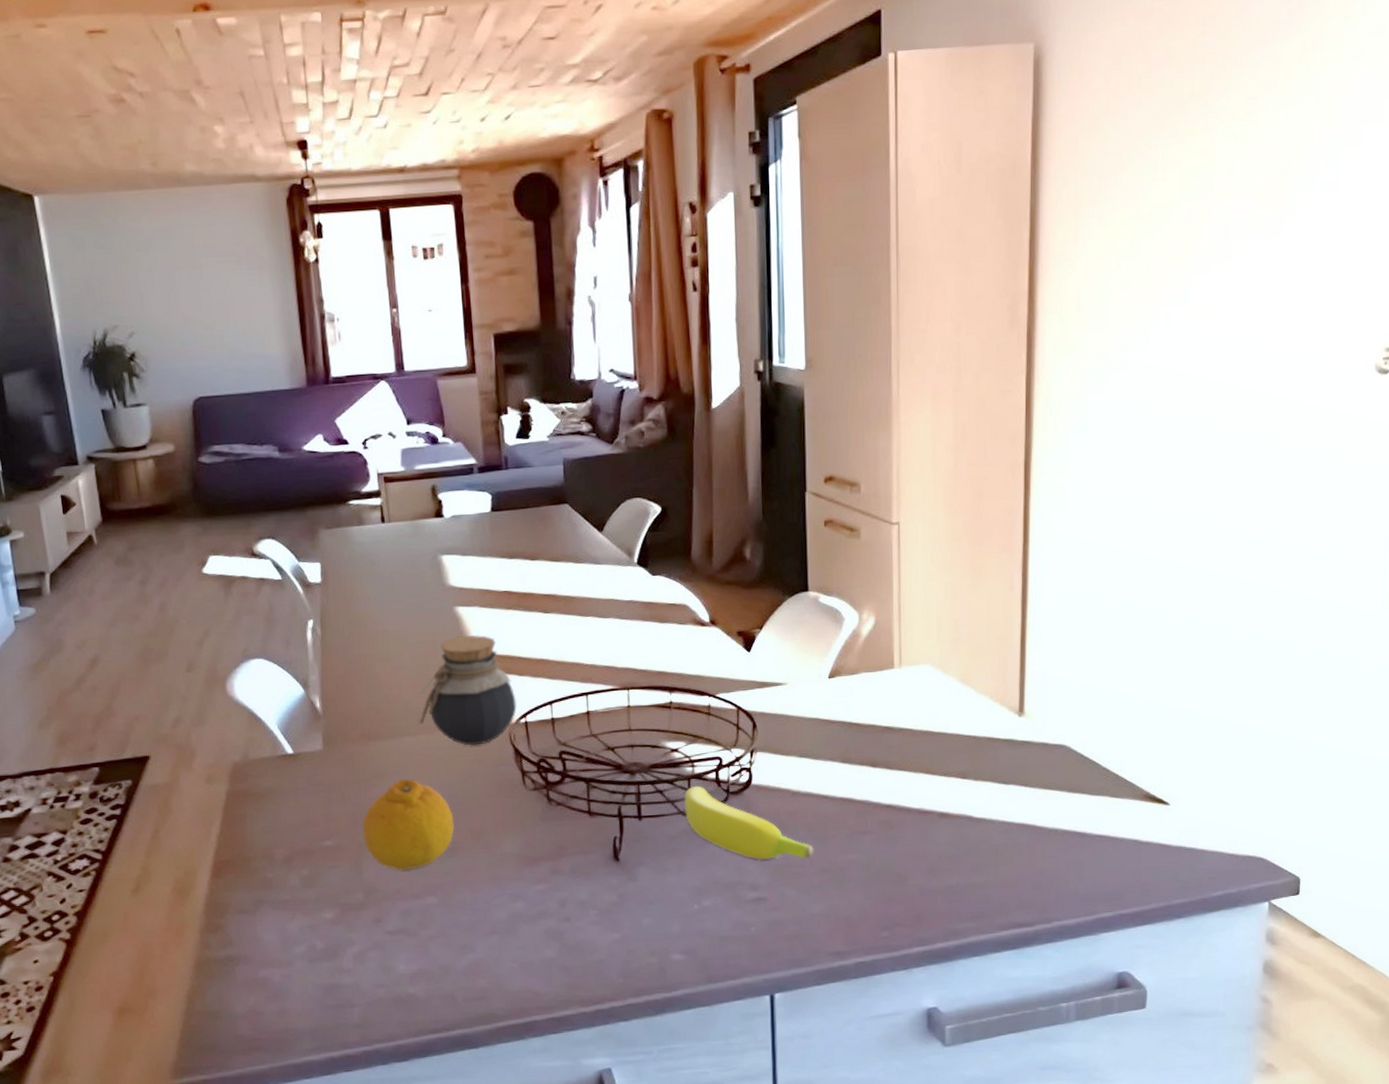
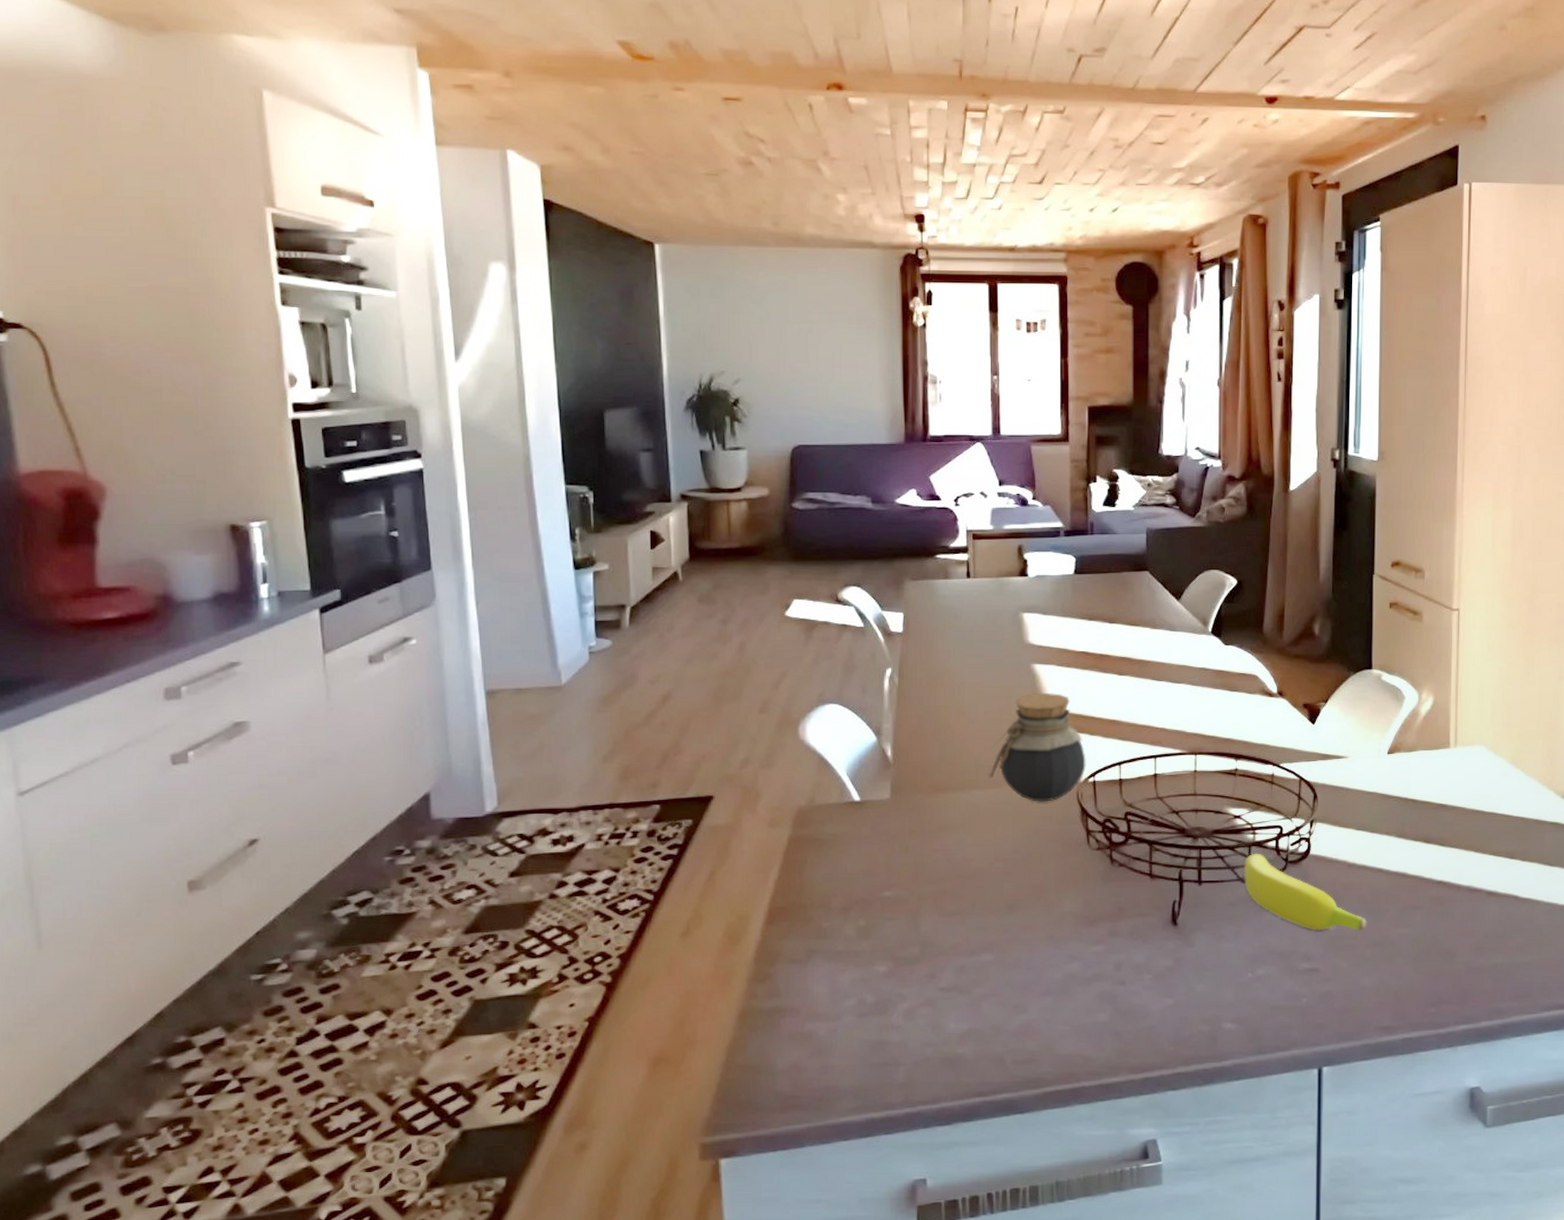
fruit: present [362,778,455,871] -> none [923,831,1016,926]

